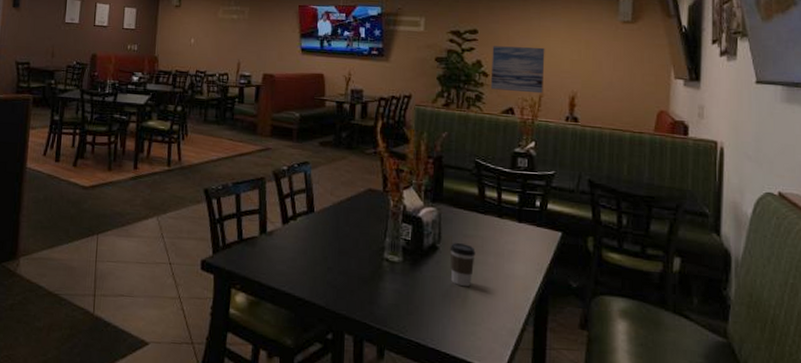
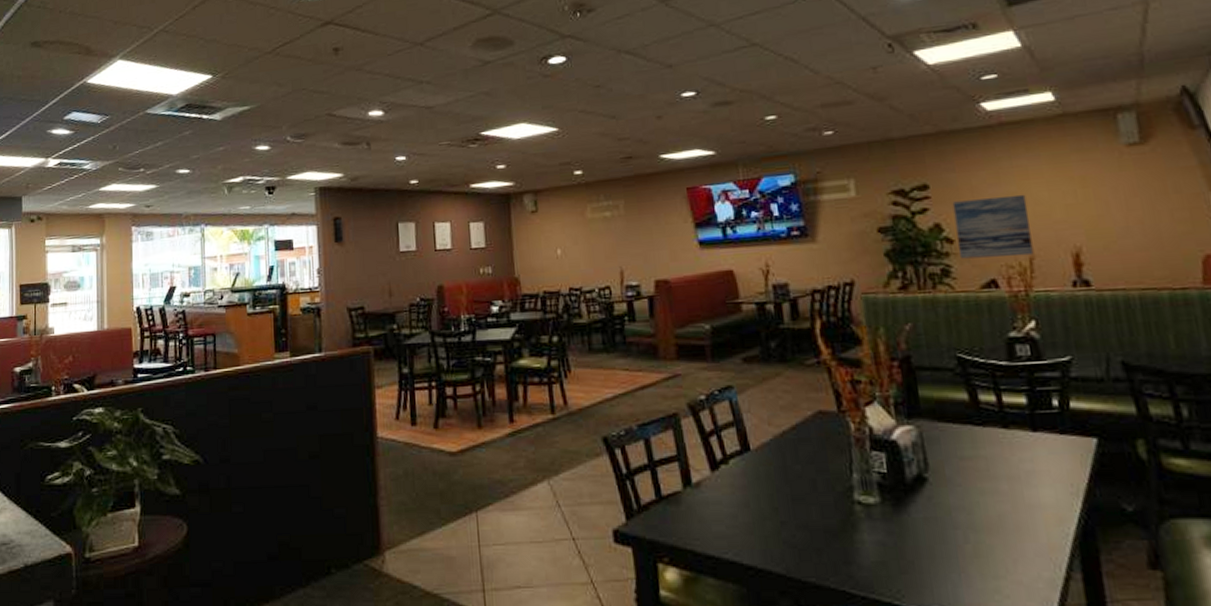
coffee cup: present [449,242,476,287] -> none [942,468,982,528]

